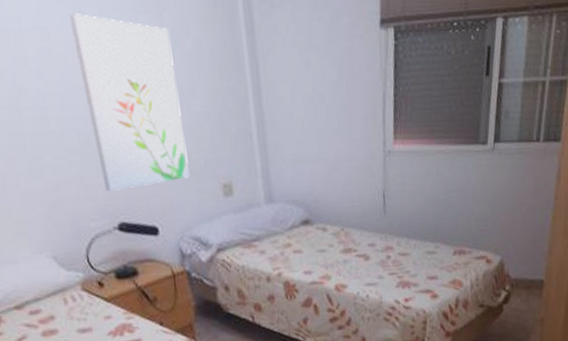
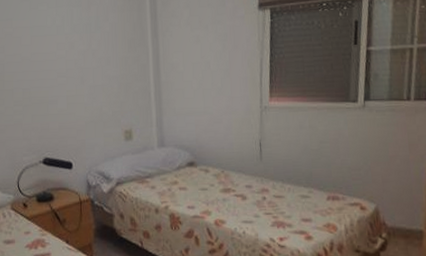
wall art: present [68,14,190,191] -> none [26,9,100,133]

